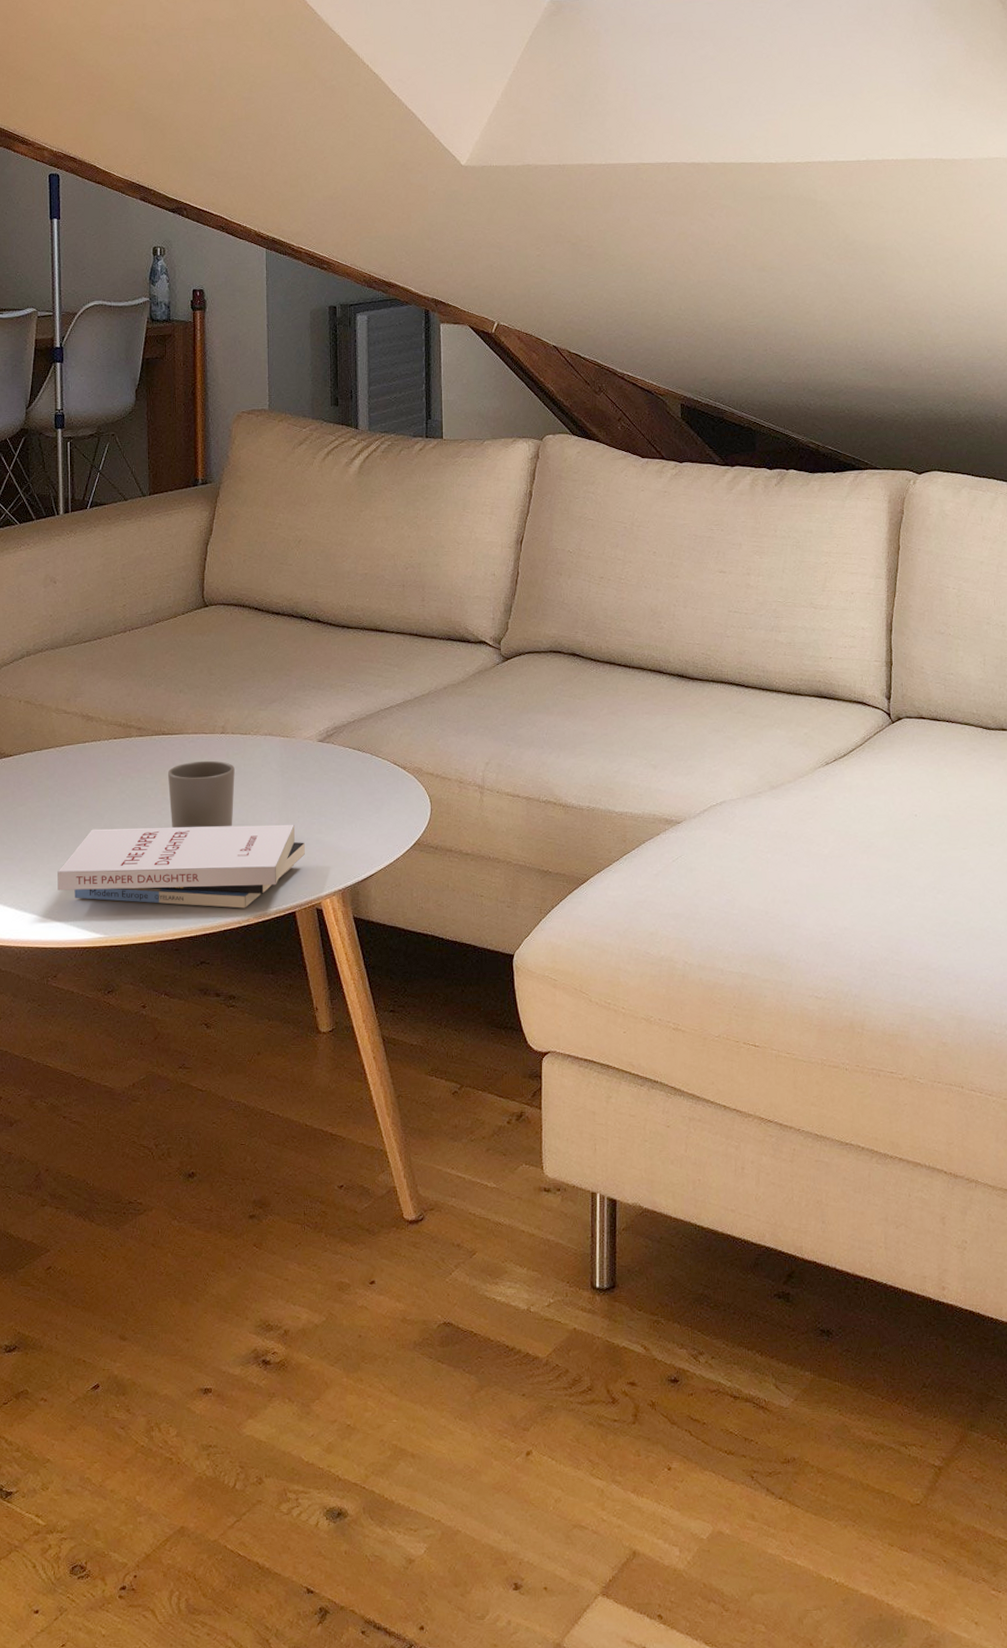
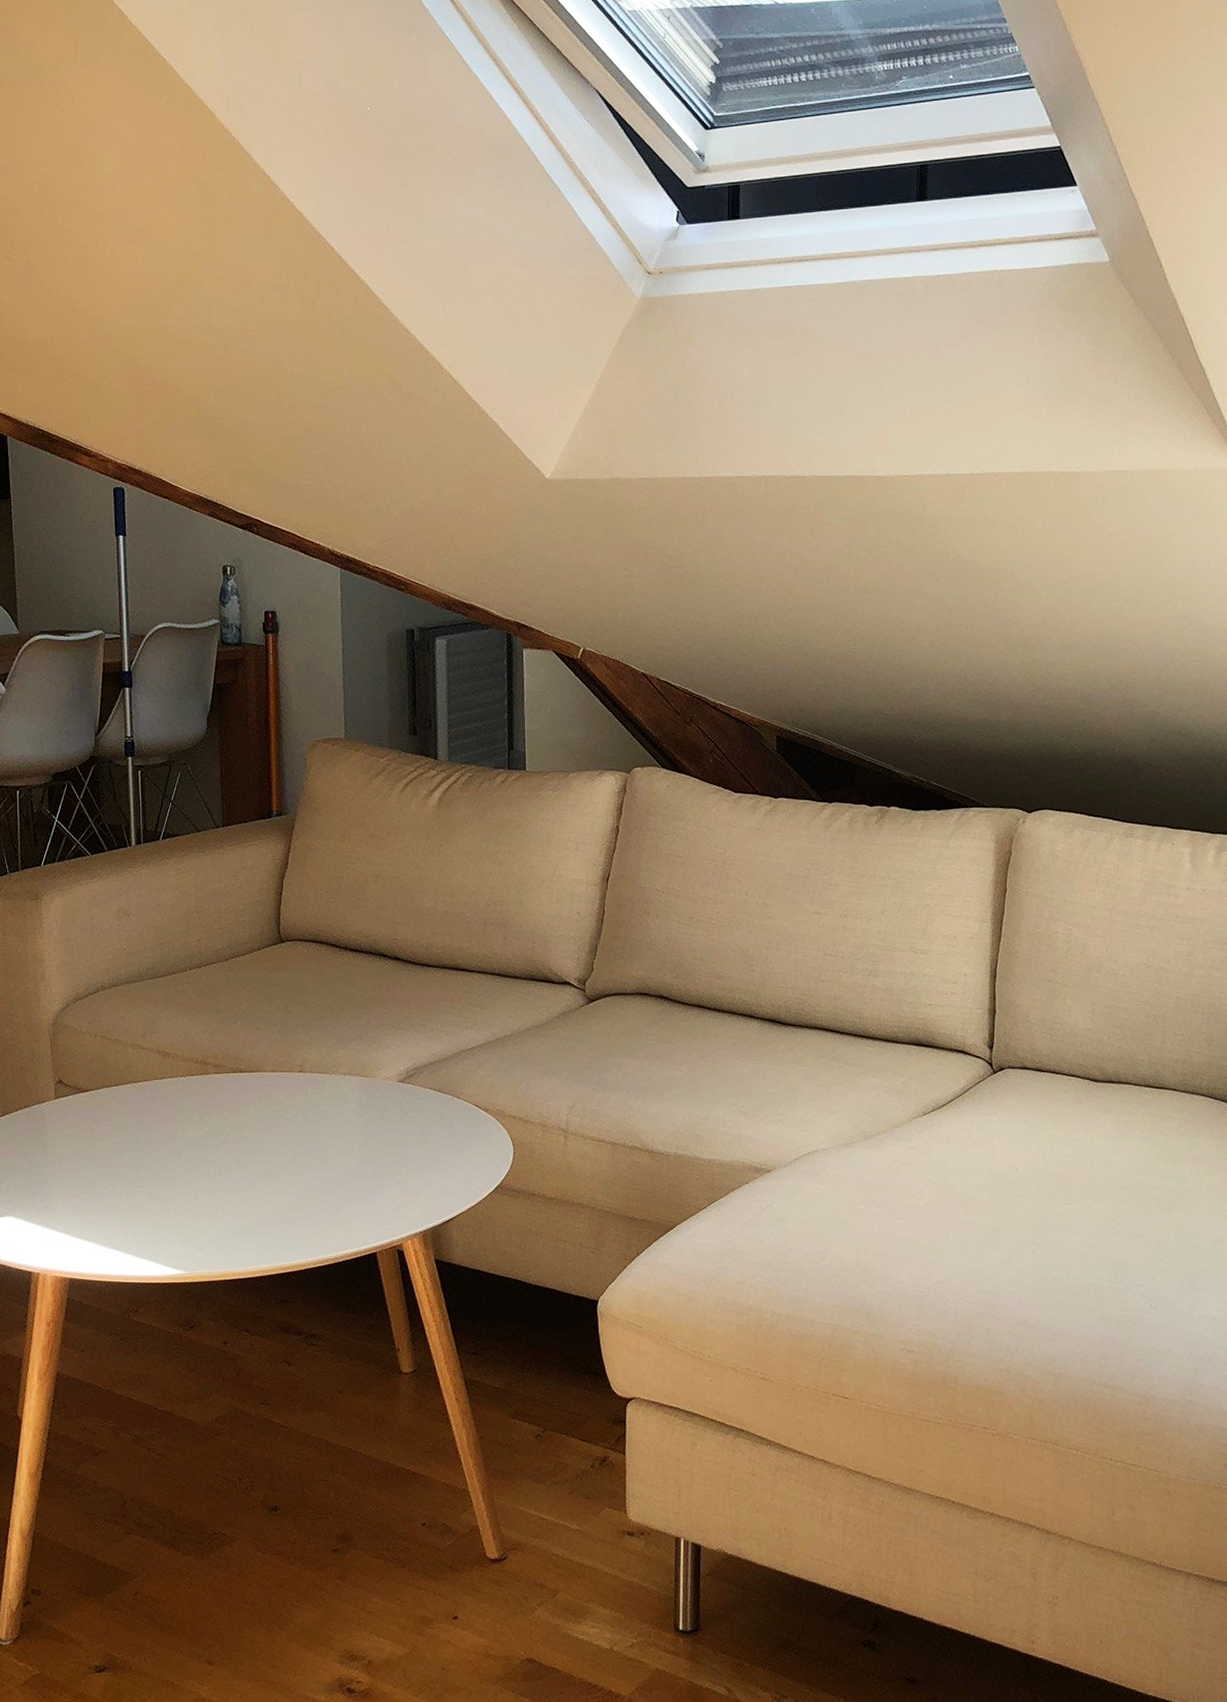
books: present [58,824,305,908] -> none [137,1165,385,1248]
mug: present [168,760,235,829] -> none [246,1099,314,1167]

